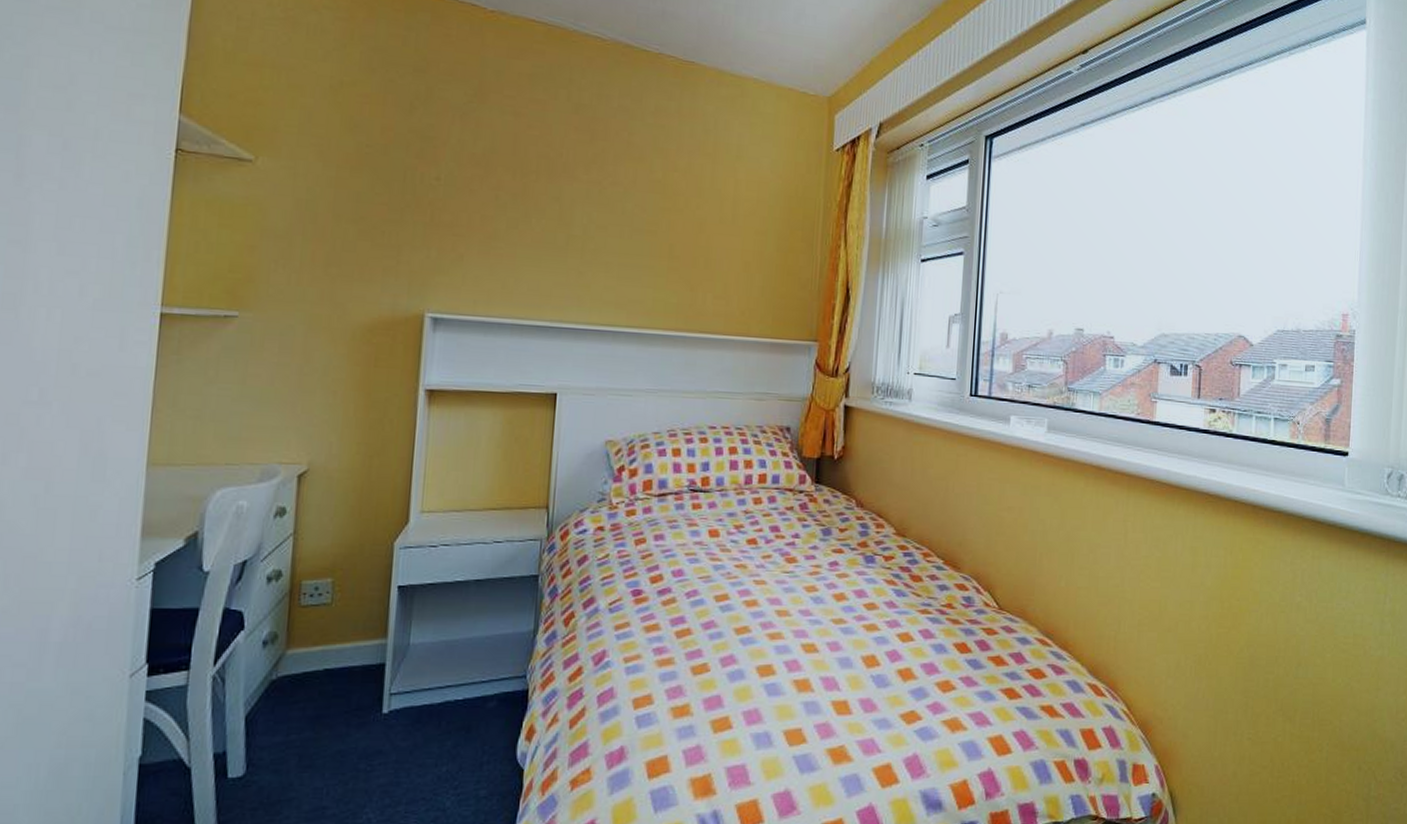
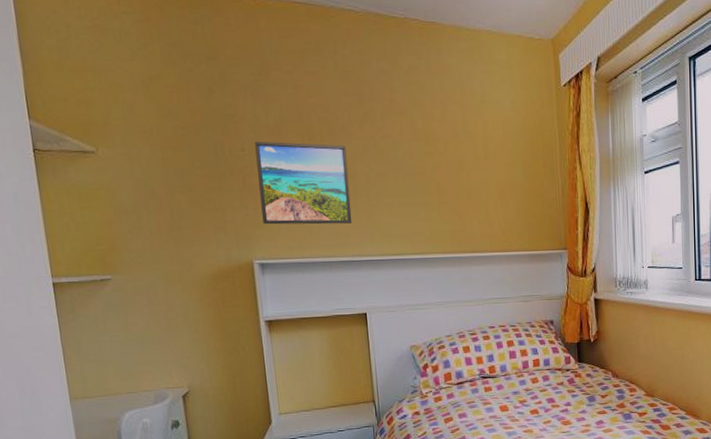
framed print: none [446,171,565,282] -> present [255,141,353,225]

